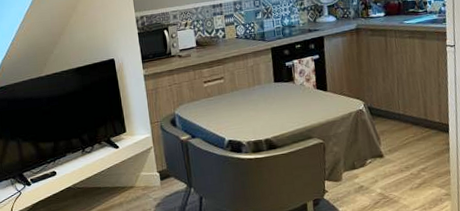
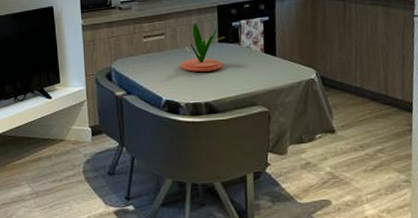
plant: none [240,66,280,112] -> present [181,23,225,72]

